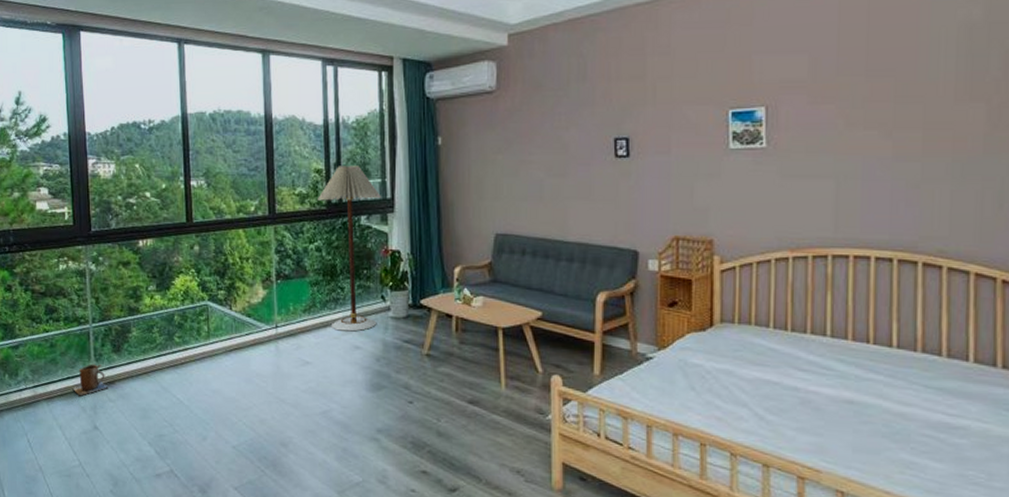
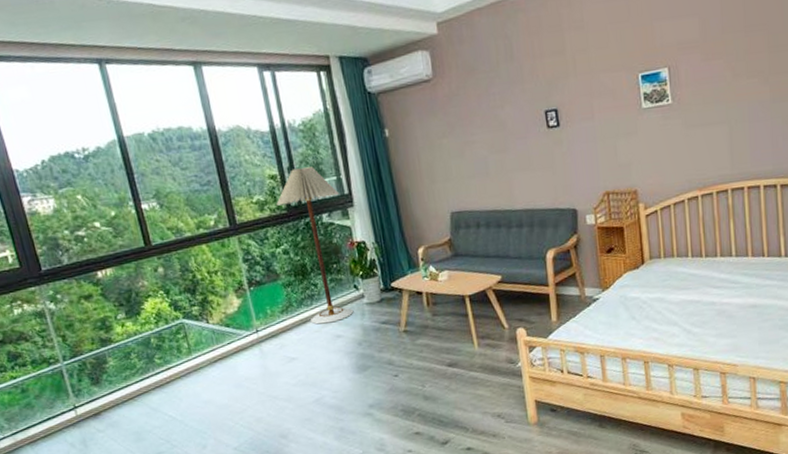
ceramic jug: present [72,364,109,396] -> none [56,399,95,434]

